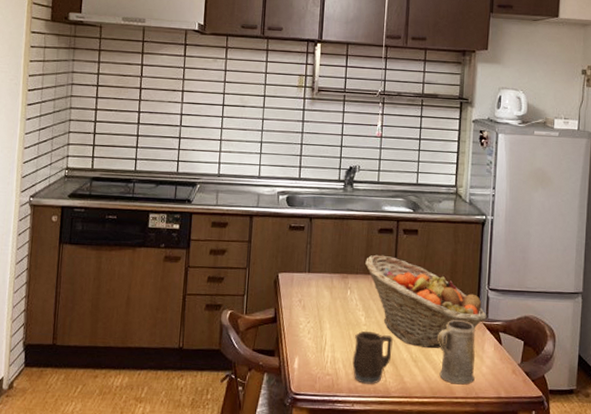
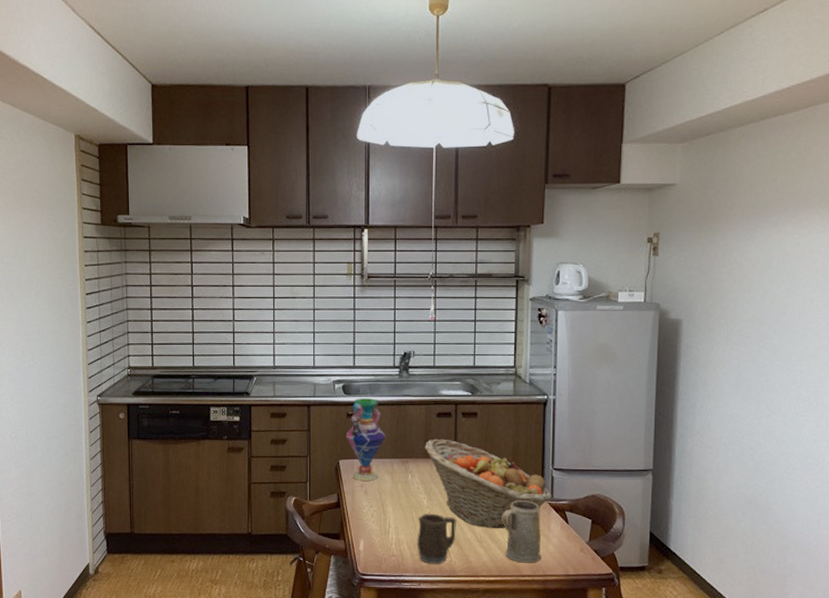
vase: none [286,211,326,296] -> present [345,398,385,481]

